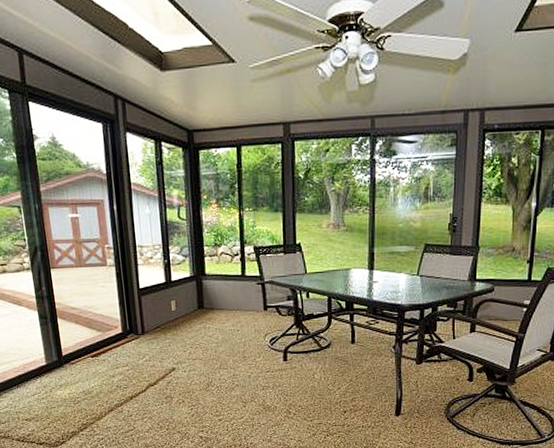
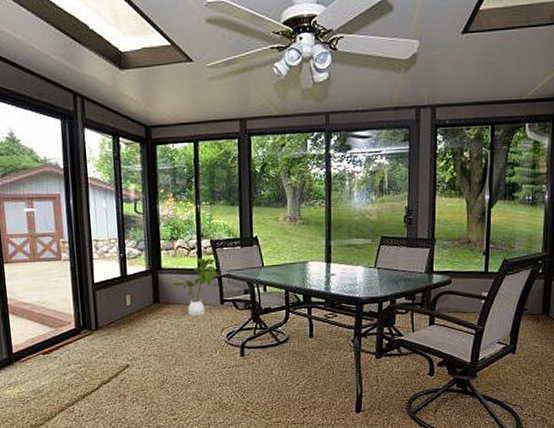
house plant: none [212,264,262,322] -> present [168,258,219,316]

